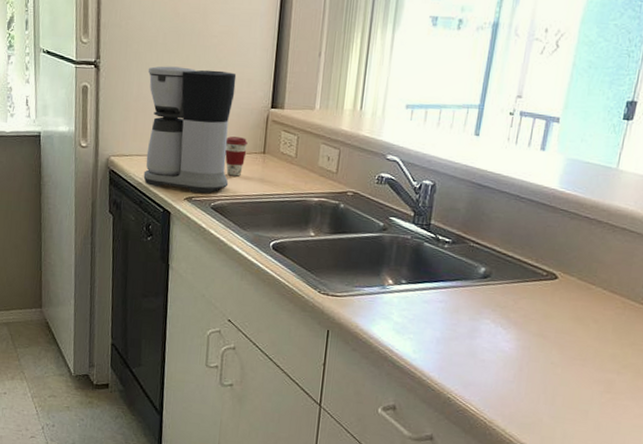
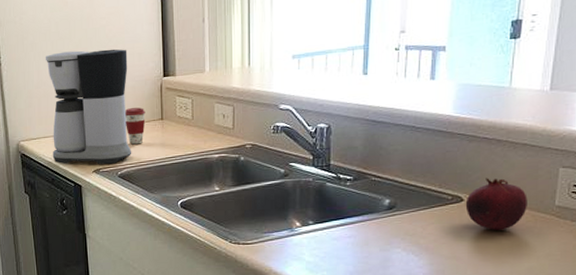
fruit: none [558,258,620,314] -> present [465,178,527,230]

